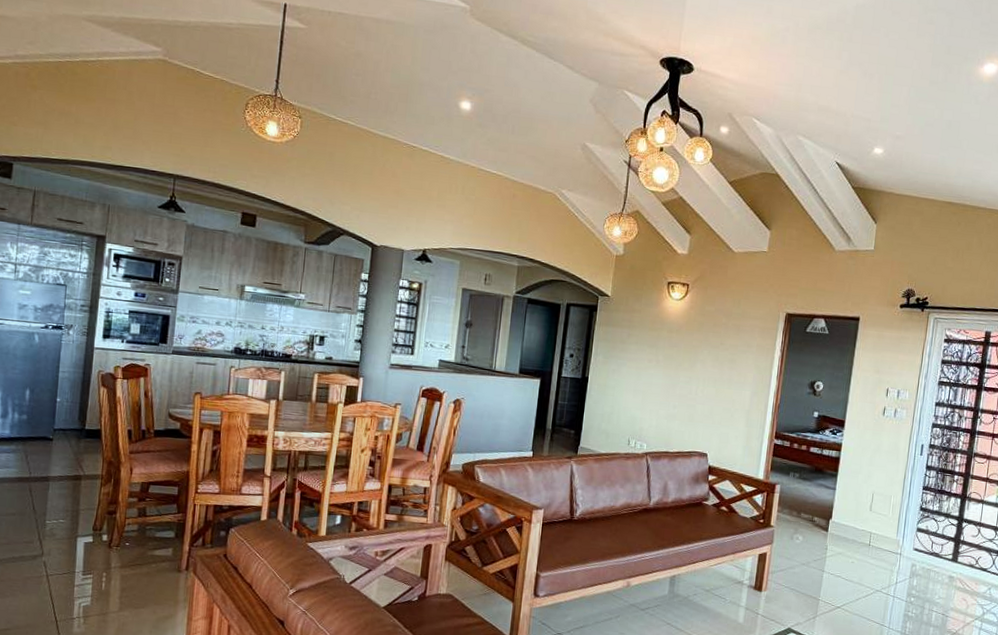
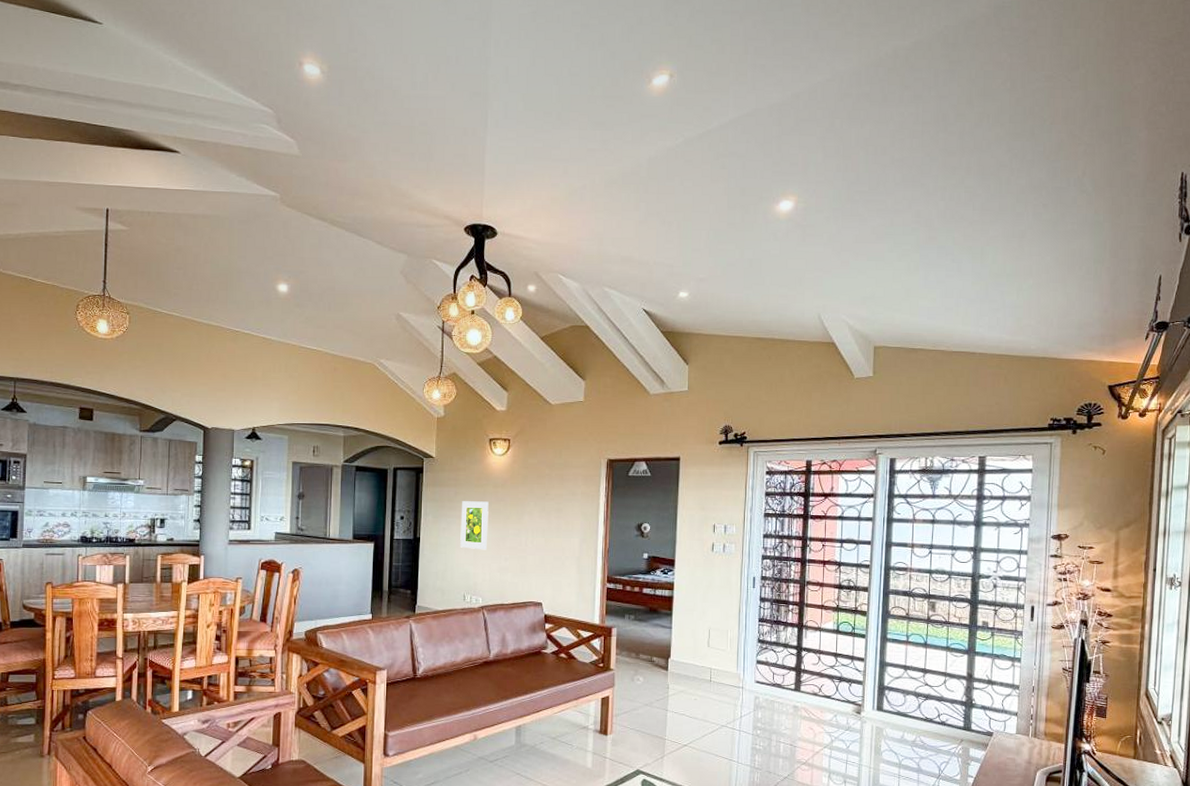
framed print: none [629,343,662,396] -> present [460,501,489,550]

